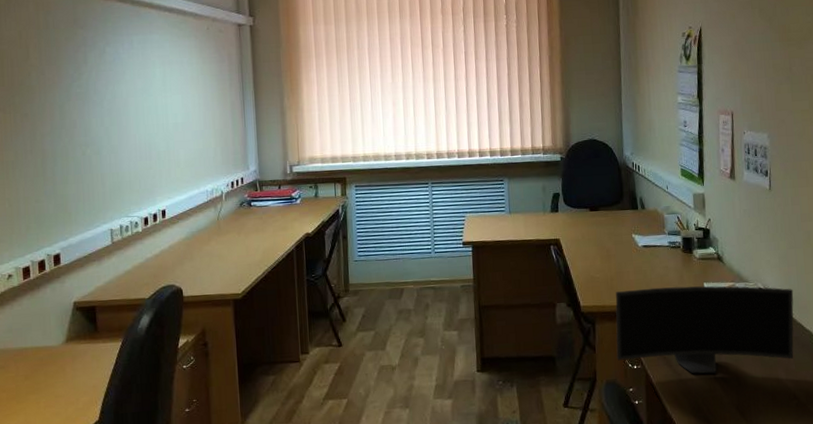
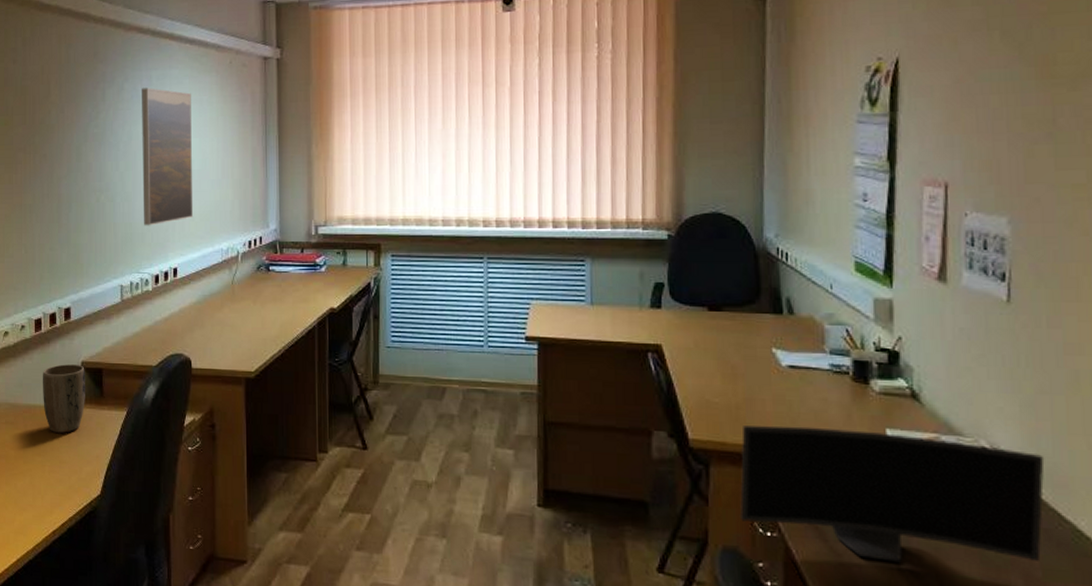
plant pot: none [33,305,80,370] -> present [42,364,86,433]
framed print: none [123,51,179,175] -> present [142,88,194,226]

